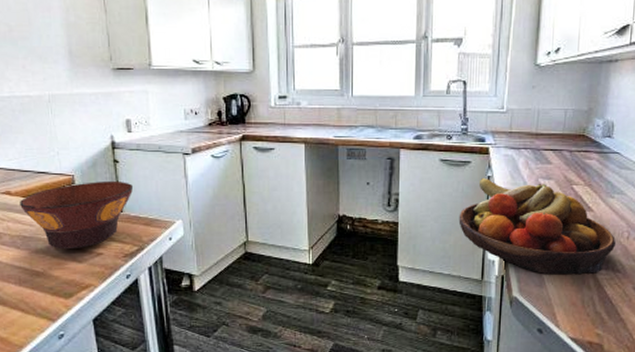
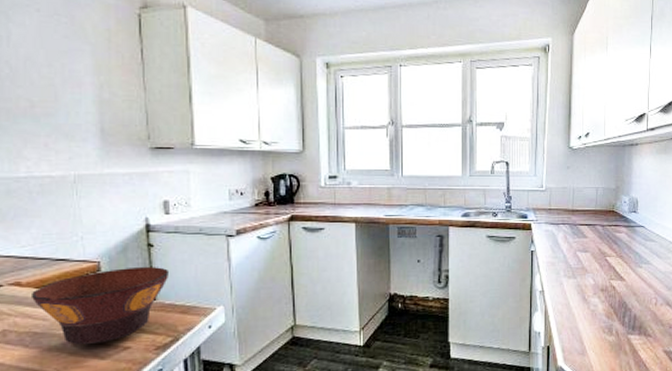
fruit bowl: present [458,177,616,275] -> none [506,252,646,343]

